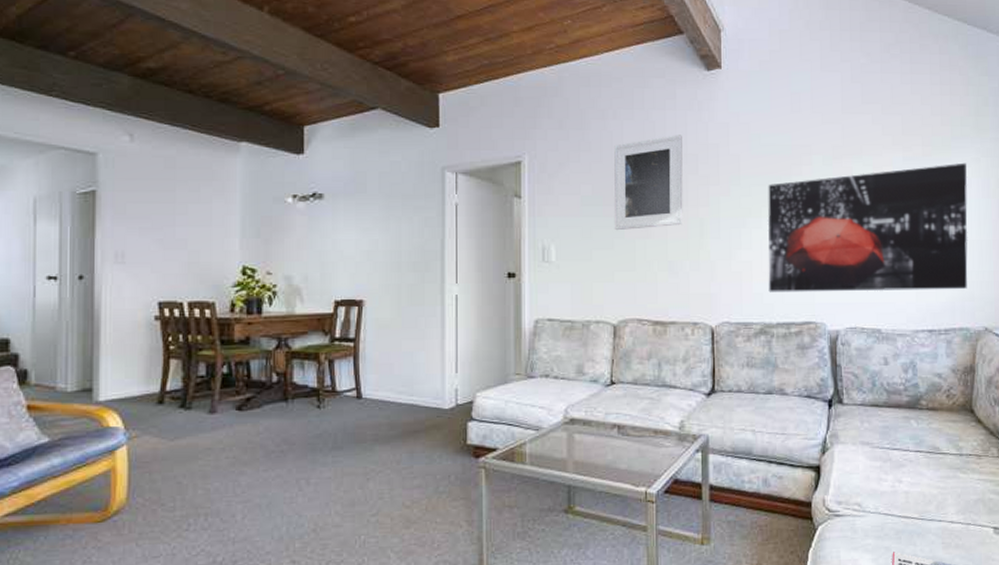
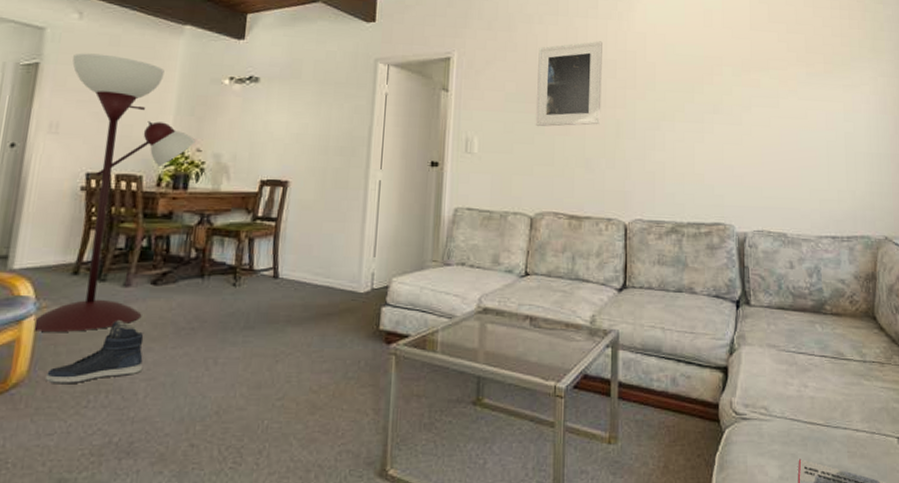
floor lamp: none [125,177,265,460] -> present [33,53,196,332]
sneaker: none [144,446,237,510] -> present [44,320,144,385]
wall art: present [767,162,968,293] -> none [680,81,868,199]

